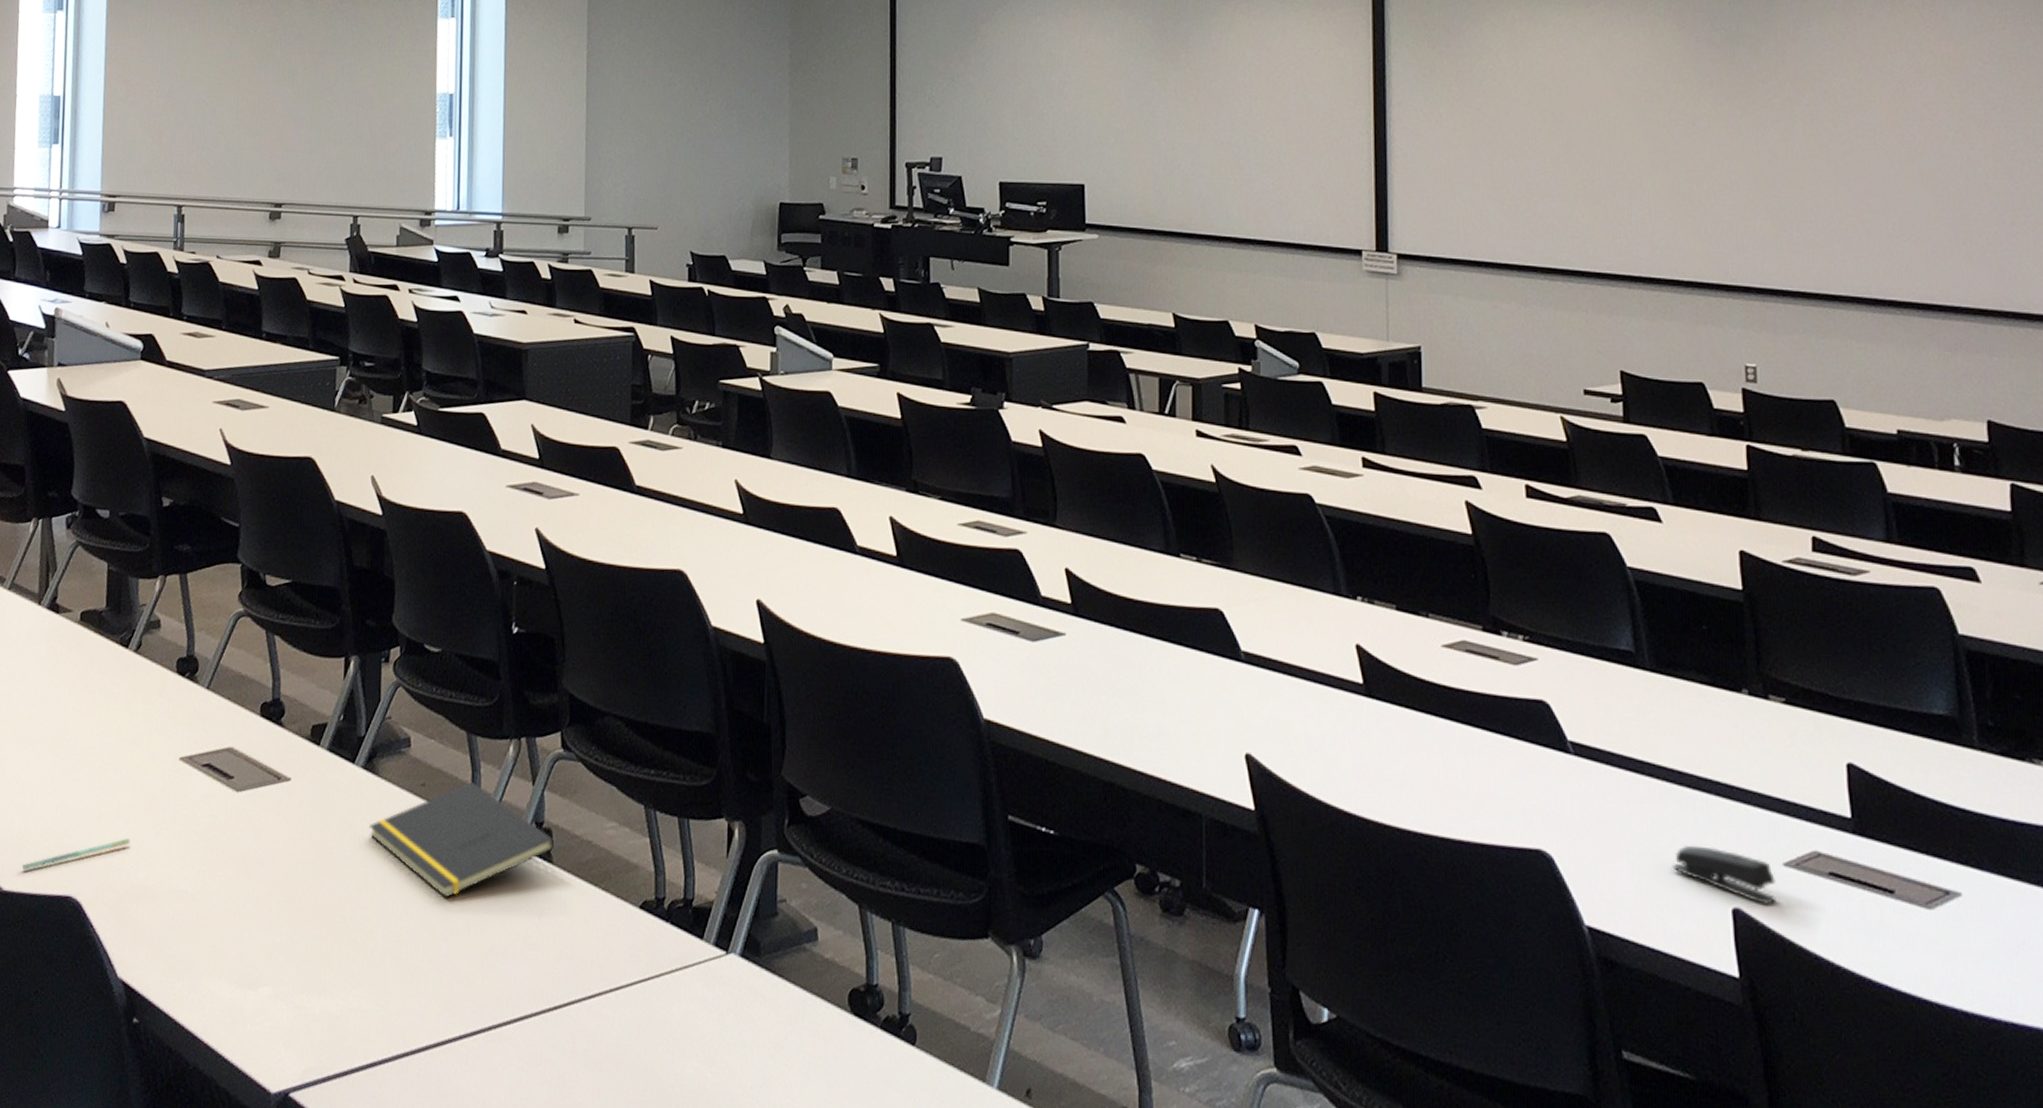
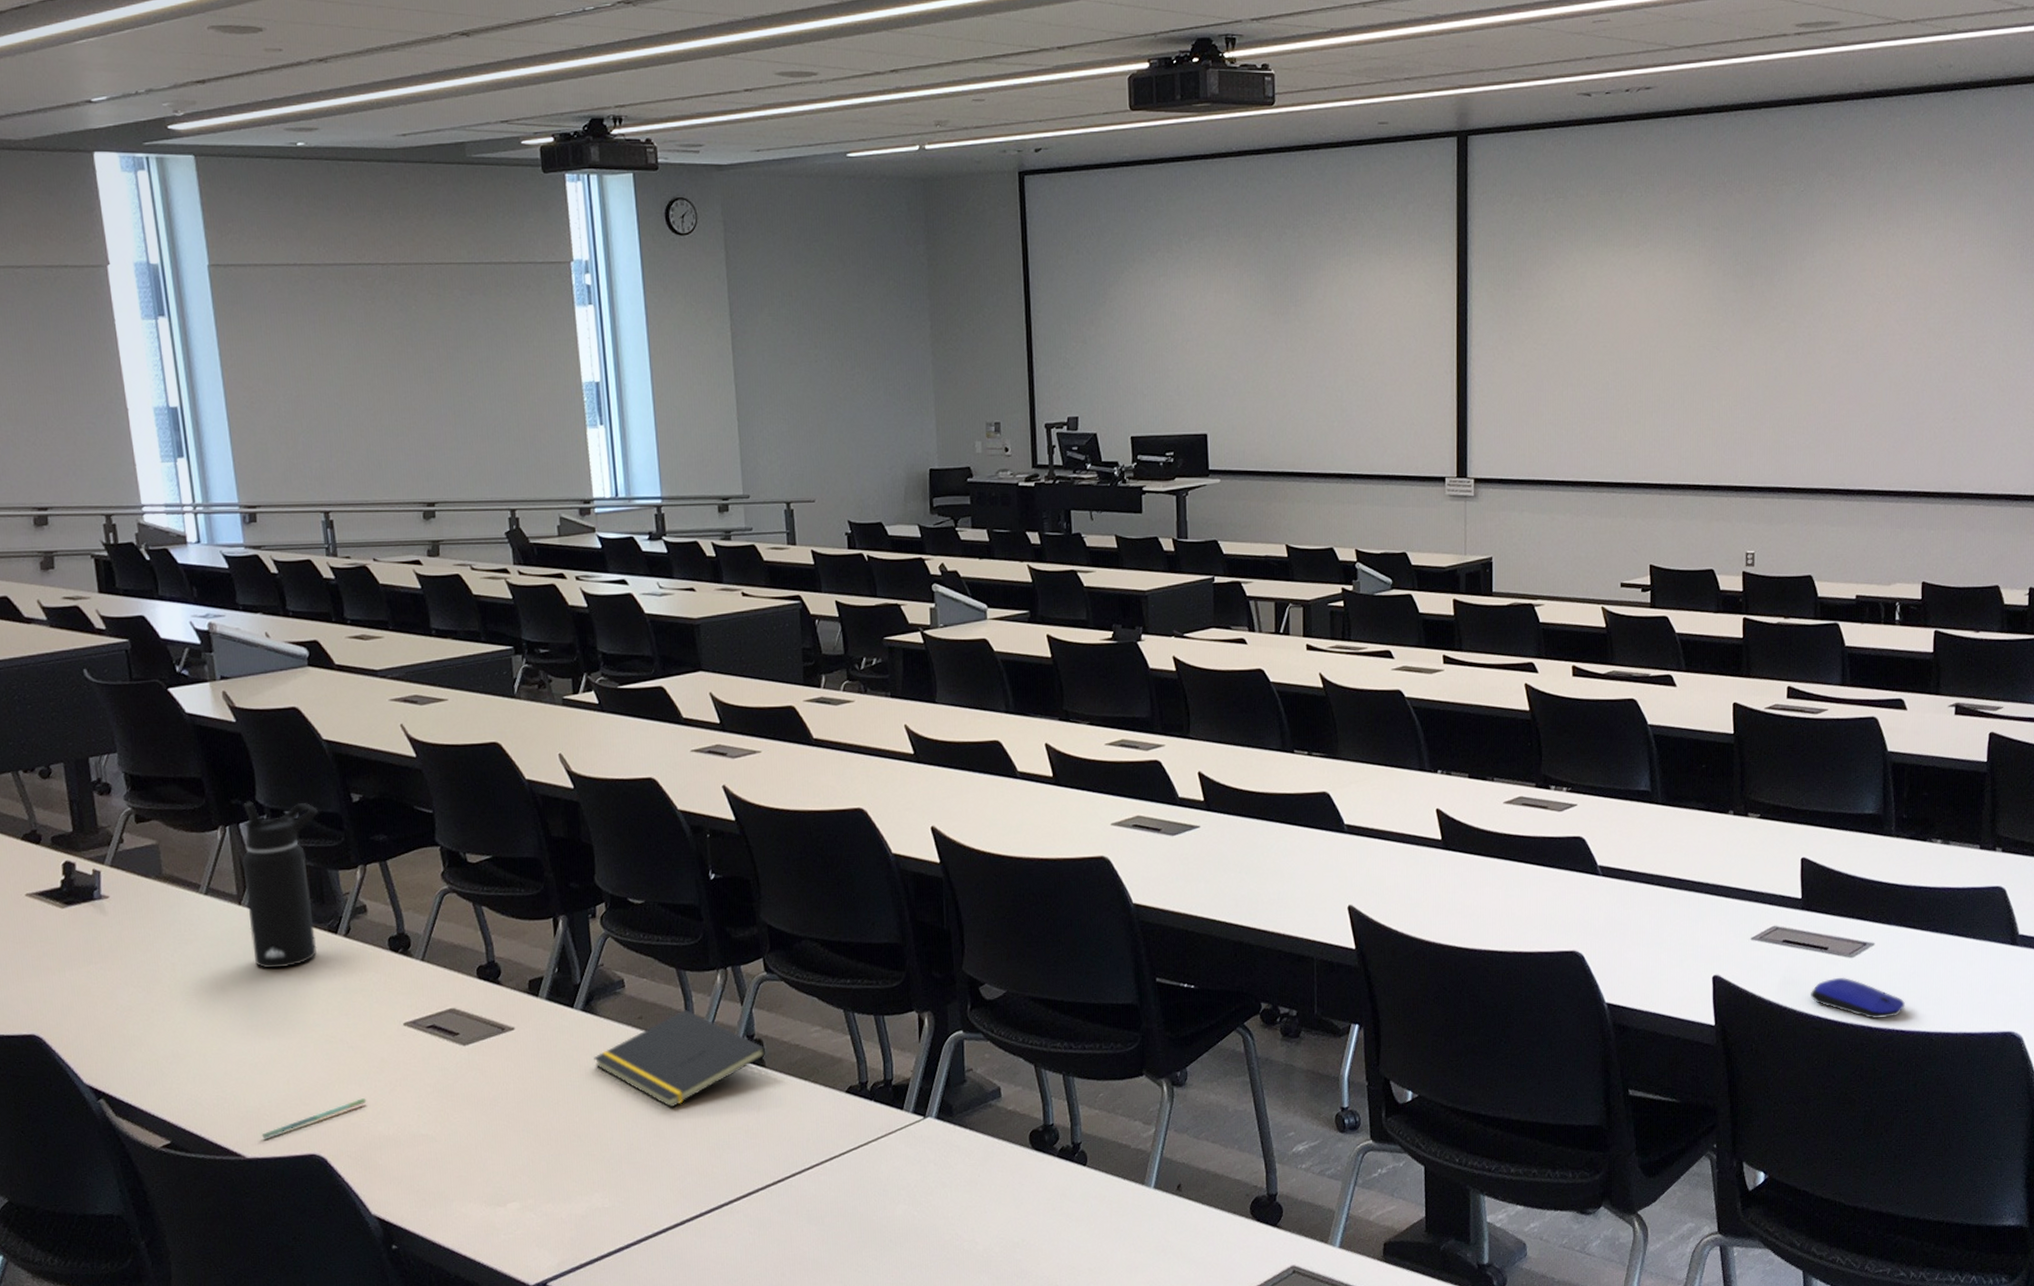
water bottle: none [44,494,128,680] -> present [242,800,318,969]
stapler: present [1672,844,1776,905] -> none [1671,932,1745,970]
computer mouse: none [1874,934,2014,1002] -> present [1811,977,1905,1019]

